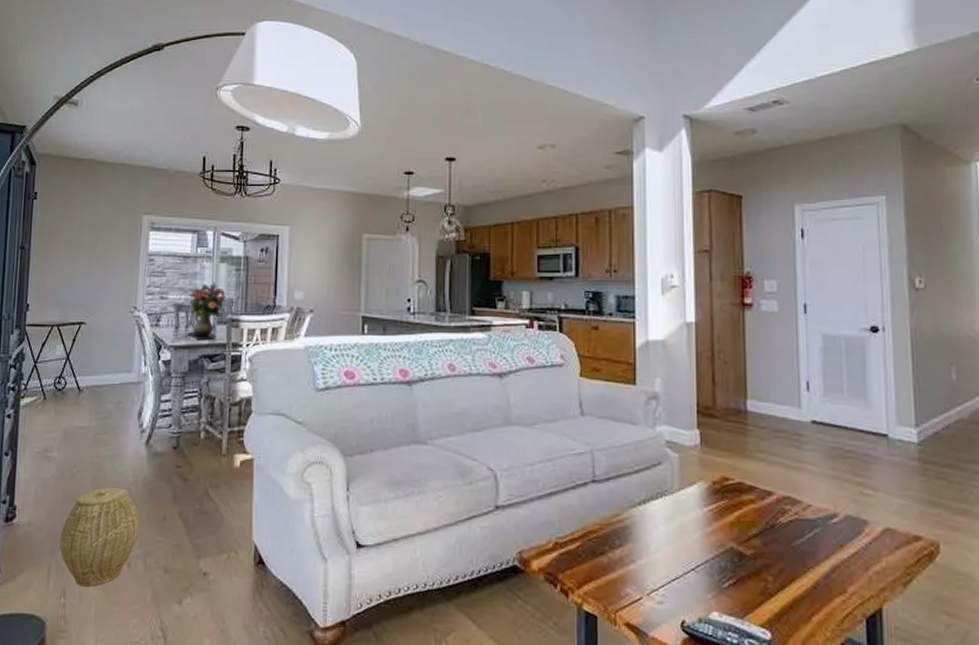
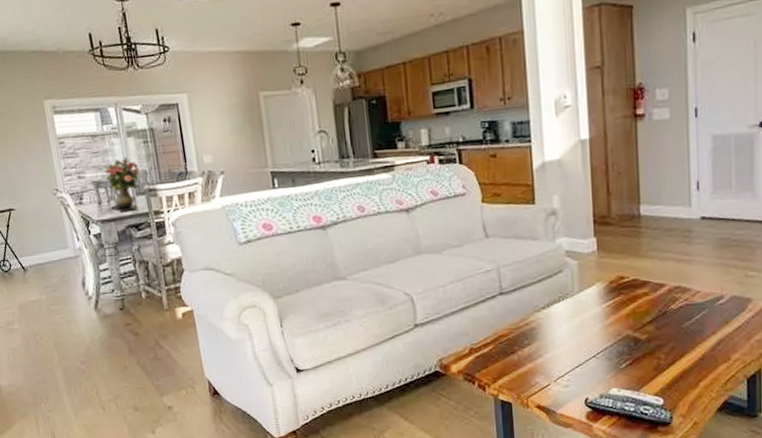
woven basket: present [59,486,140,587] -> none [38,347,106,429]

